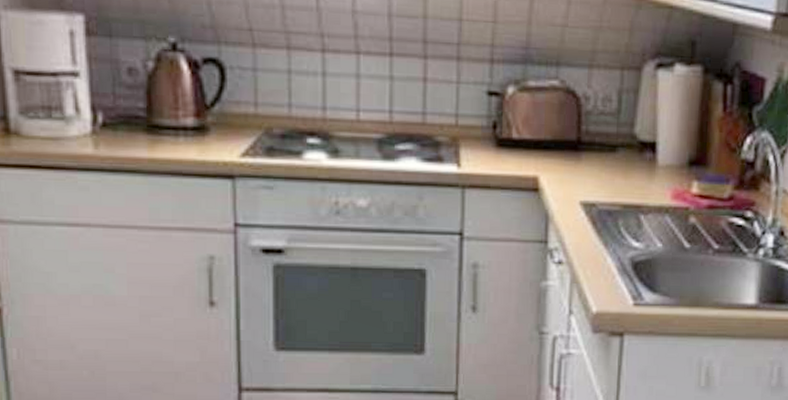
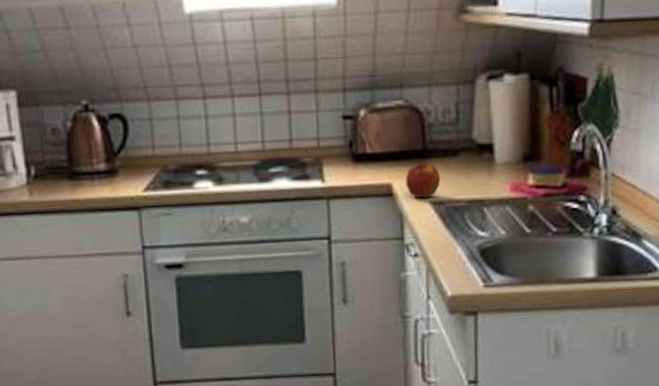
apple: none [554,156,595,198] -> present [405,163,441,198]

